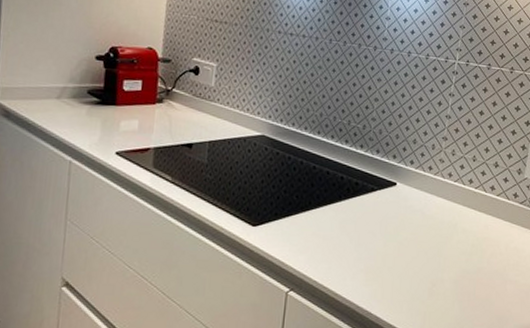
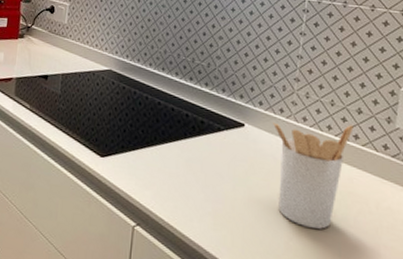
utensil holder: none [422,178,491,273] -> present [273,122,354,229]

